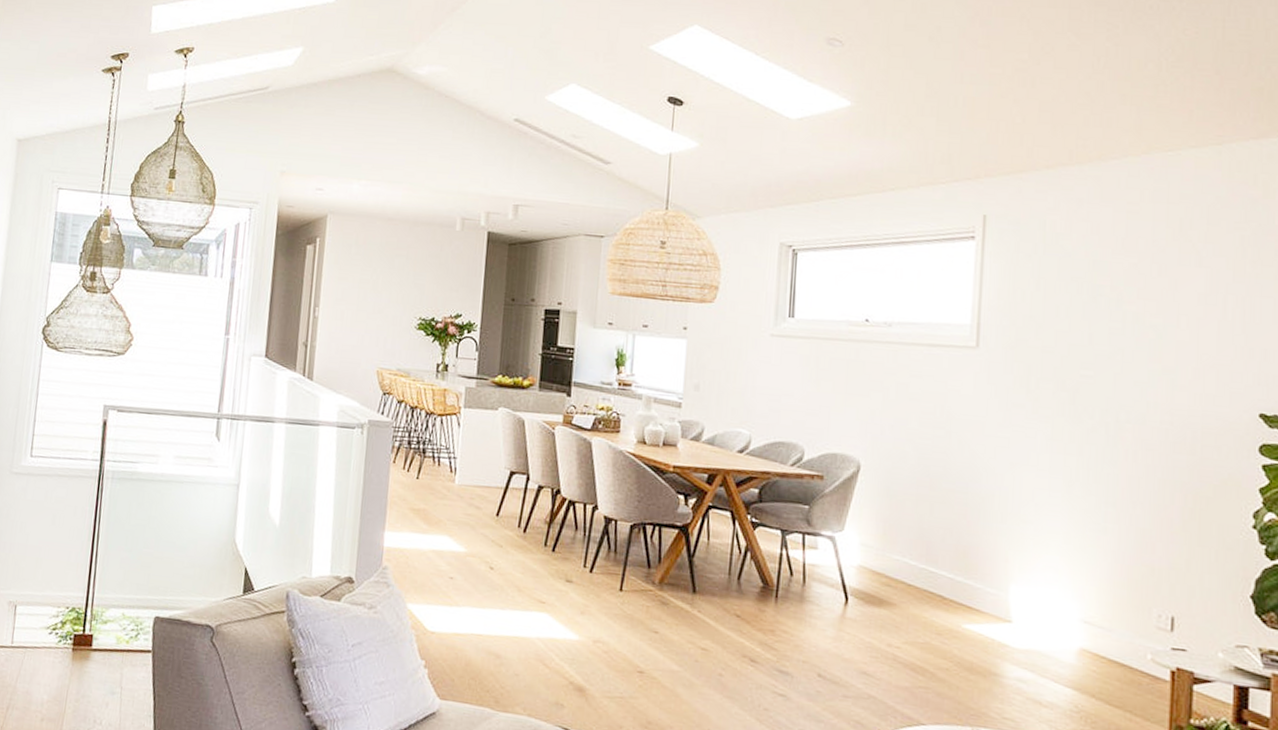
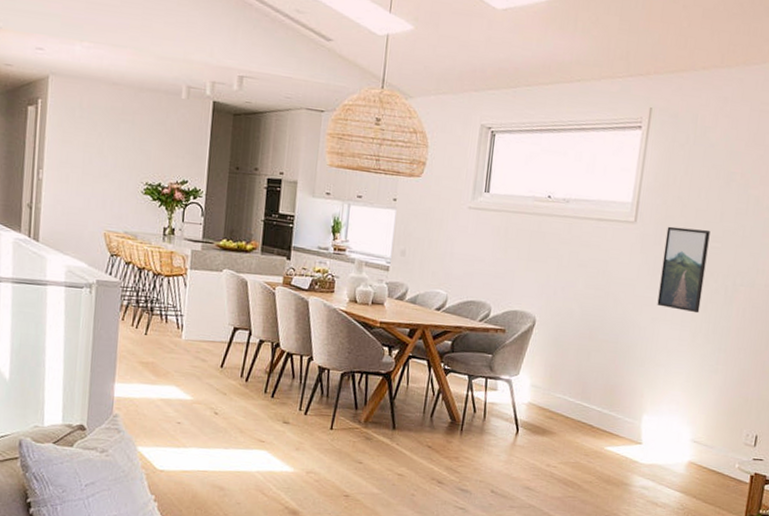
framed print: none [1015,351,1077,457] -> present [657,226,710,314]

